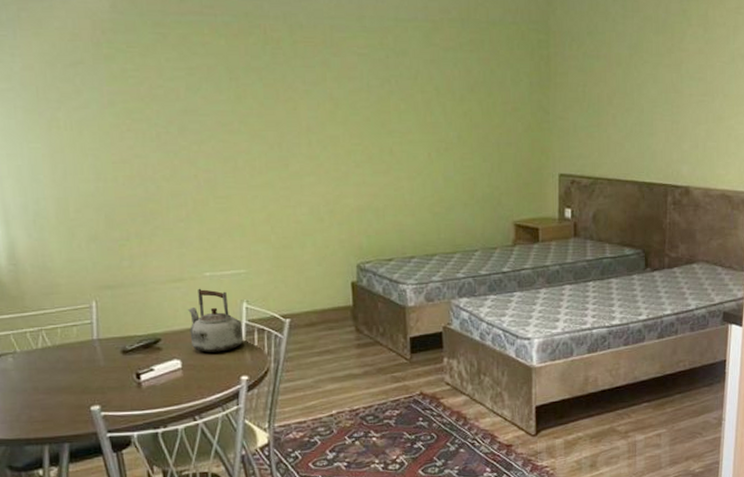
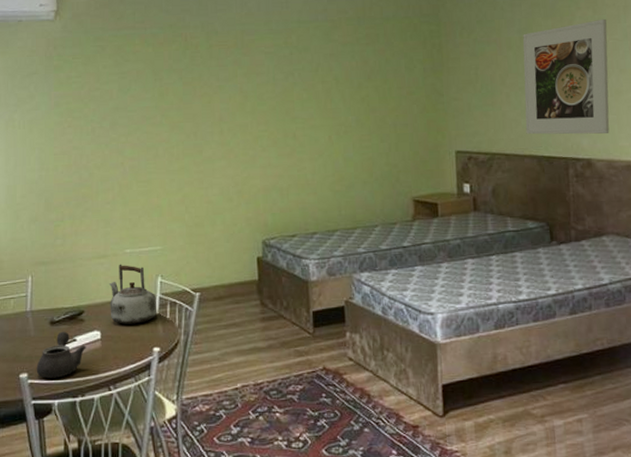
teapot: none [109,360,166,410] -> present [36,331,86,378]
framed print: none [629,38,716,161] -> present [523,18,610,135]

